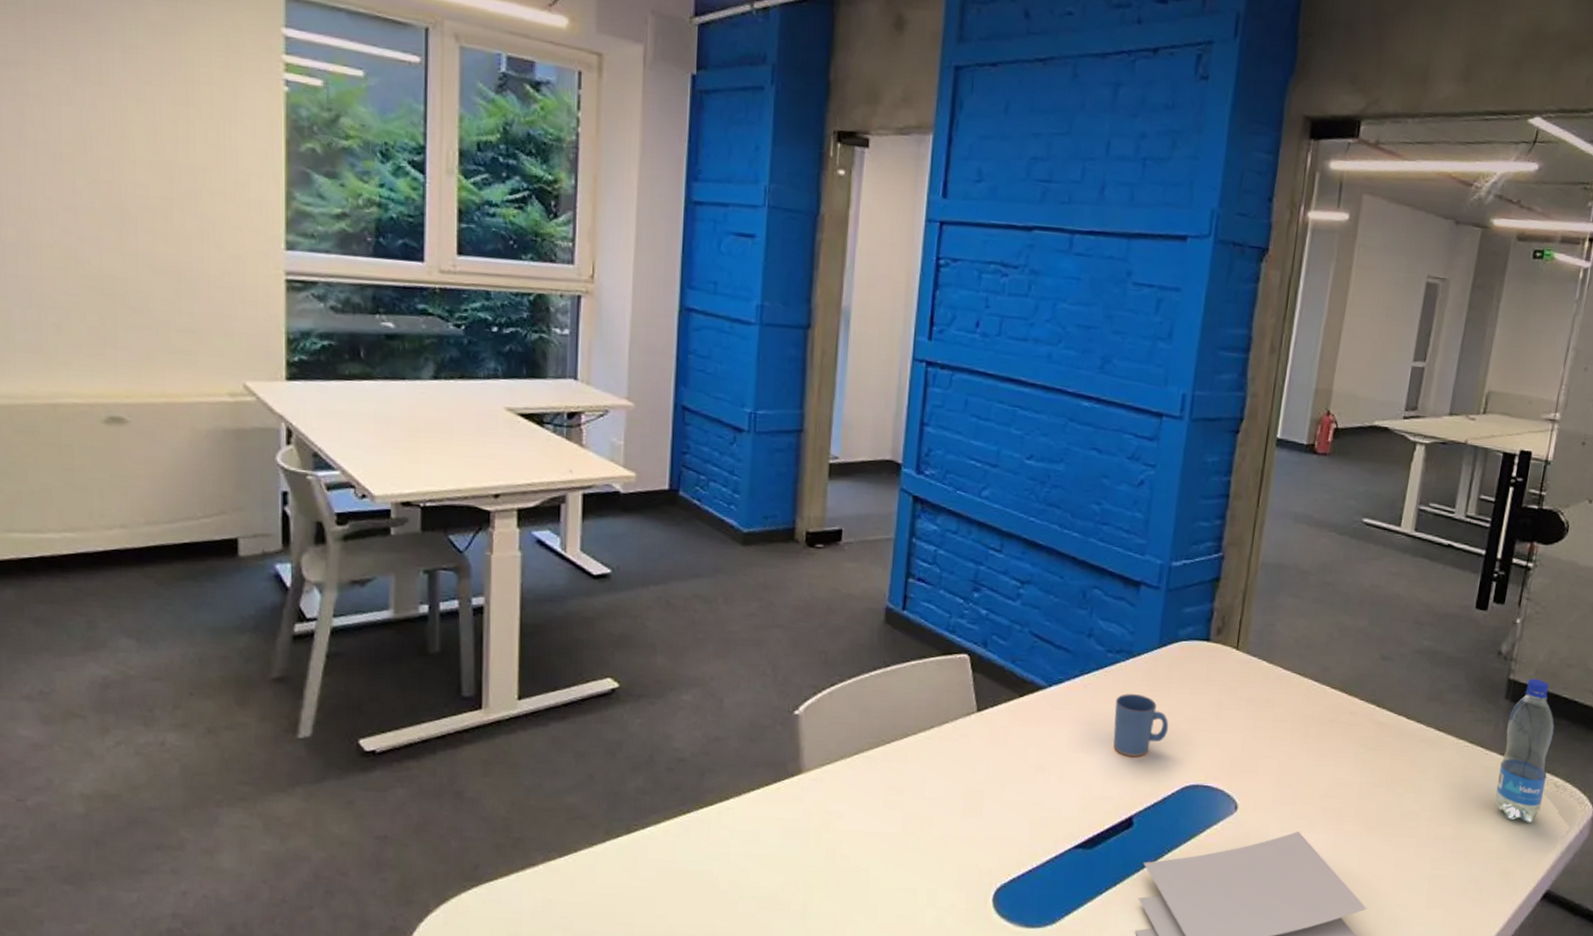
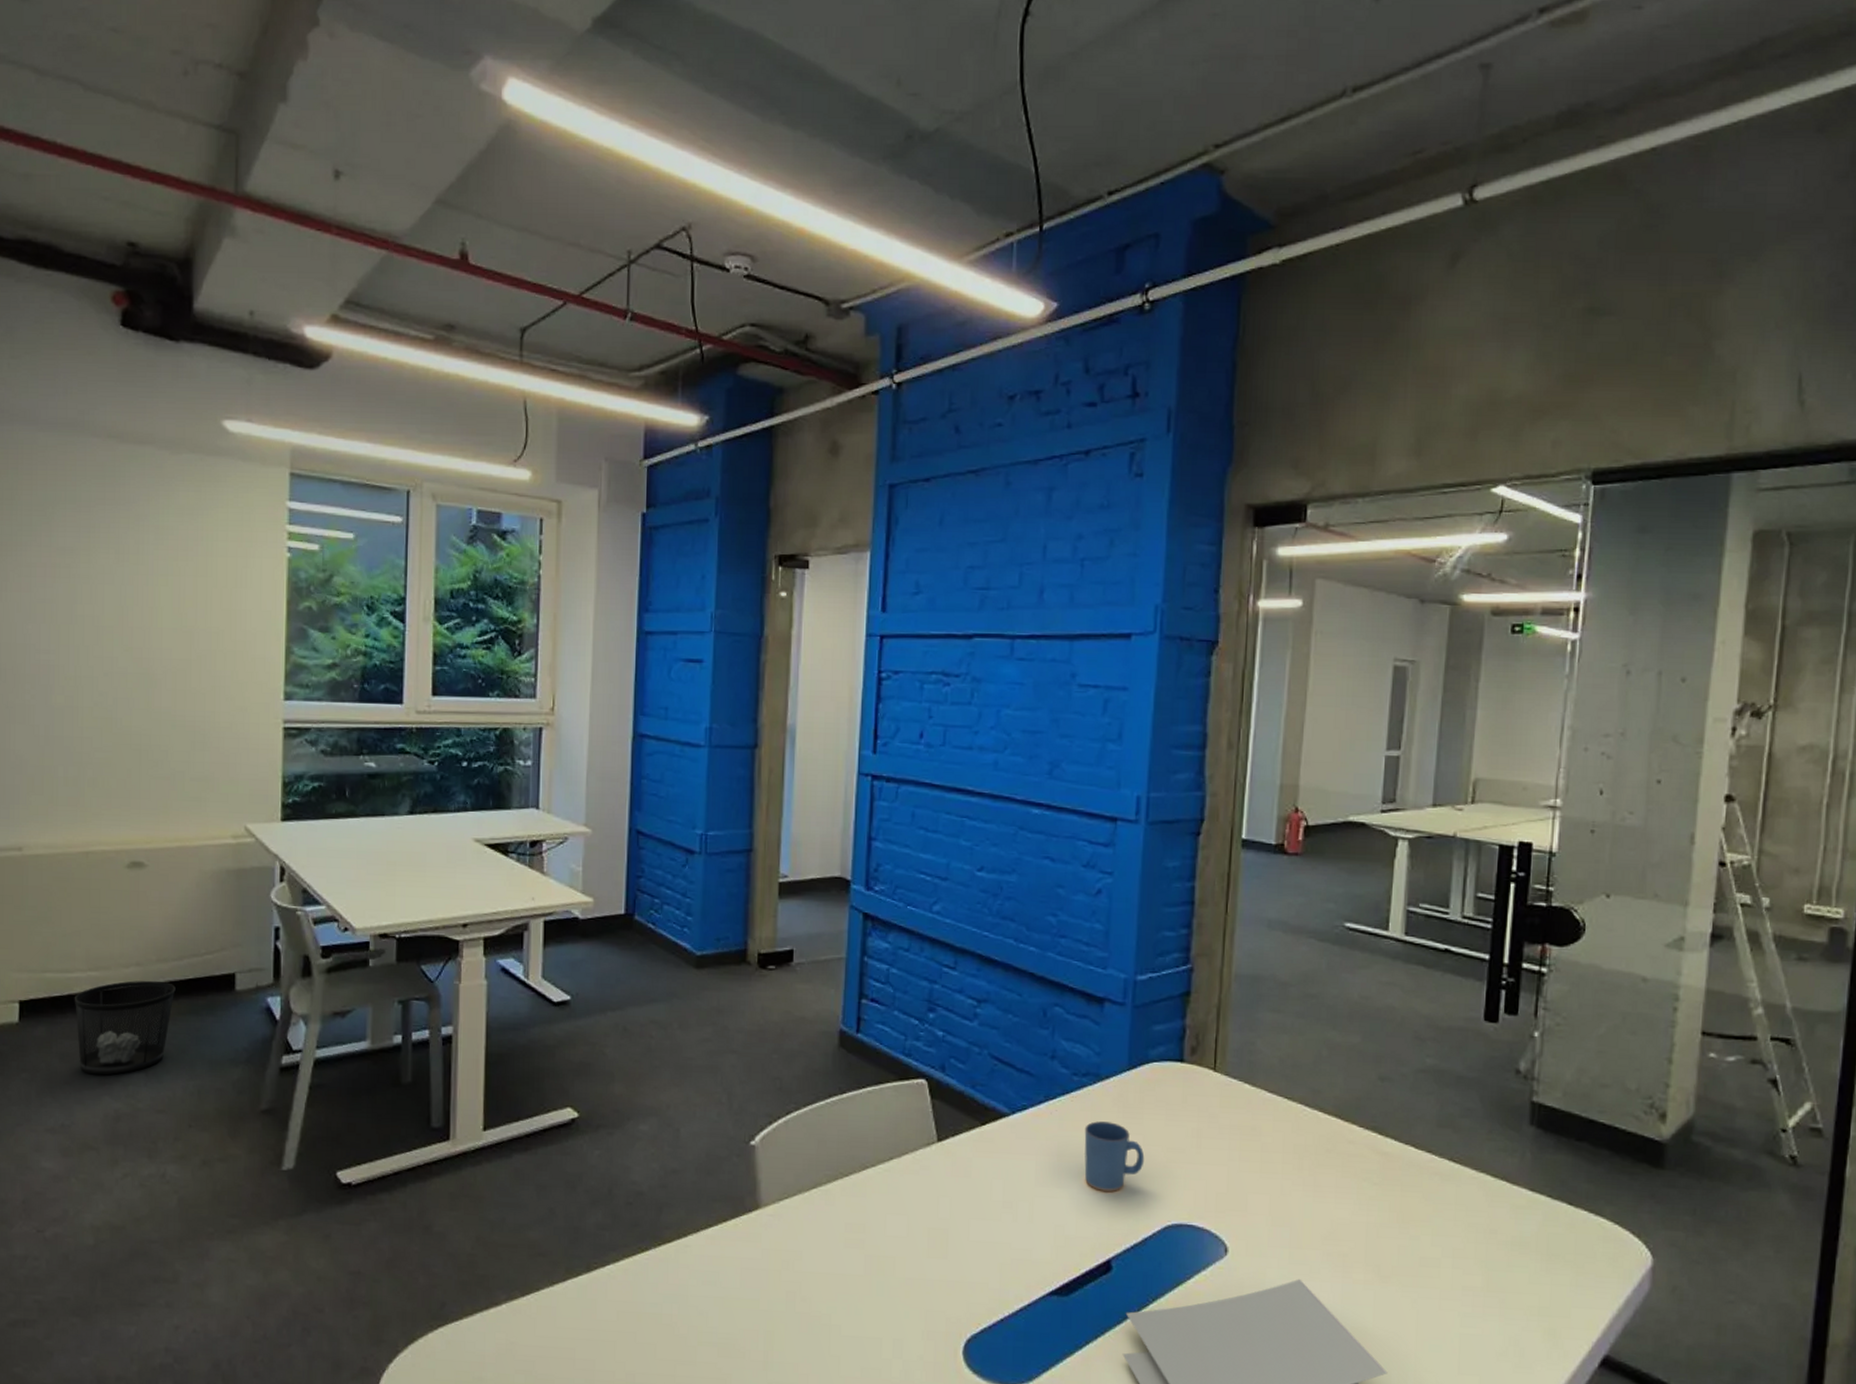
waste bin: none [48,543,169,642] -> present [75,980,176,1076]
bottle: present [1495,678,1555,824] -> none [1529,1101,1594,1274]

